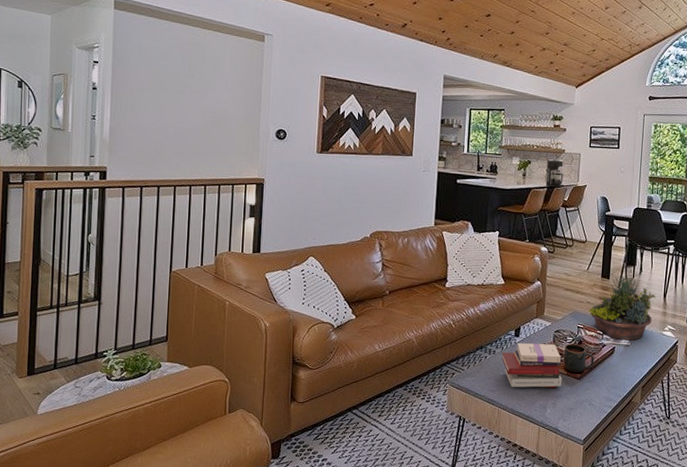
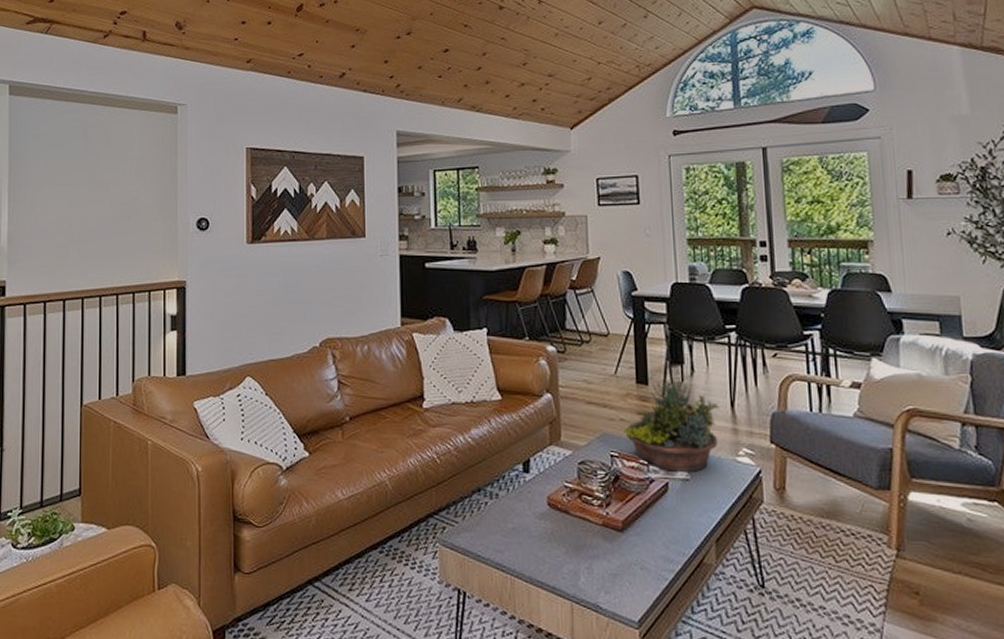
books: present [501,343,562,389] -> none [508,481,598,546]
coffee maker: present [545,159,564,188] -> none [542,226,569,264]
mug: present [562,343,594,375] -> none [594,479,640,526]

